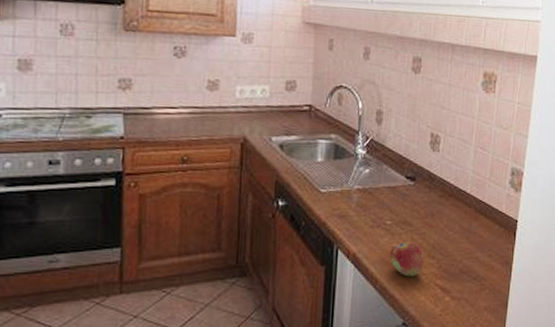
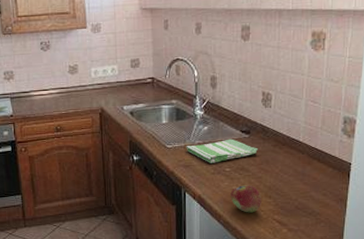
dish towel: none [342,185,424,214] -> present [186,138,259,163]

